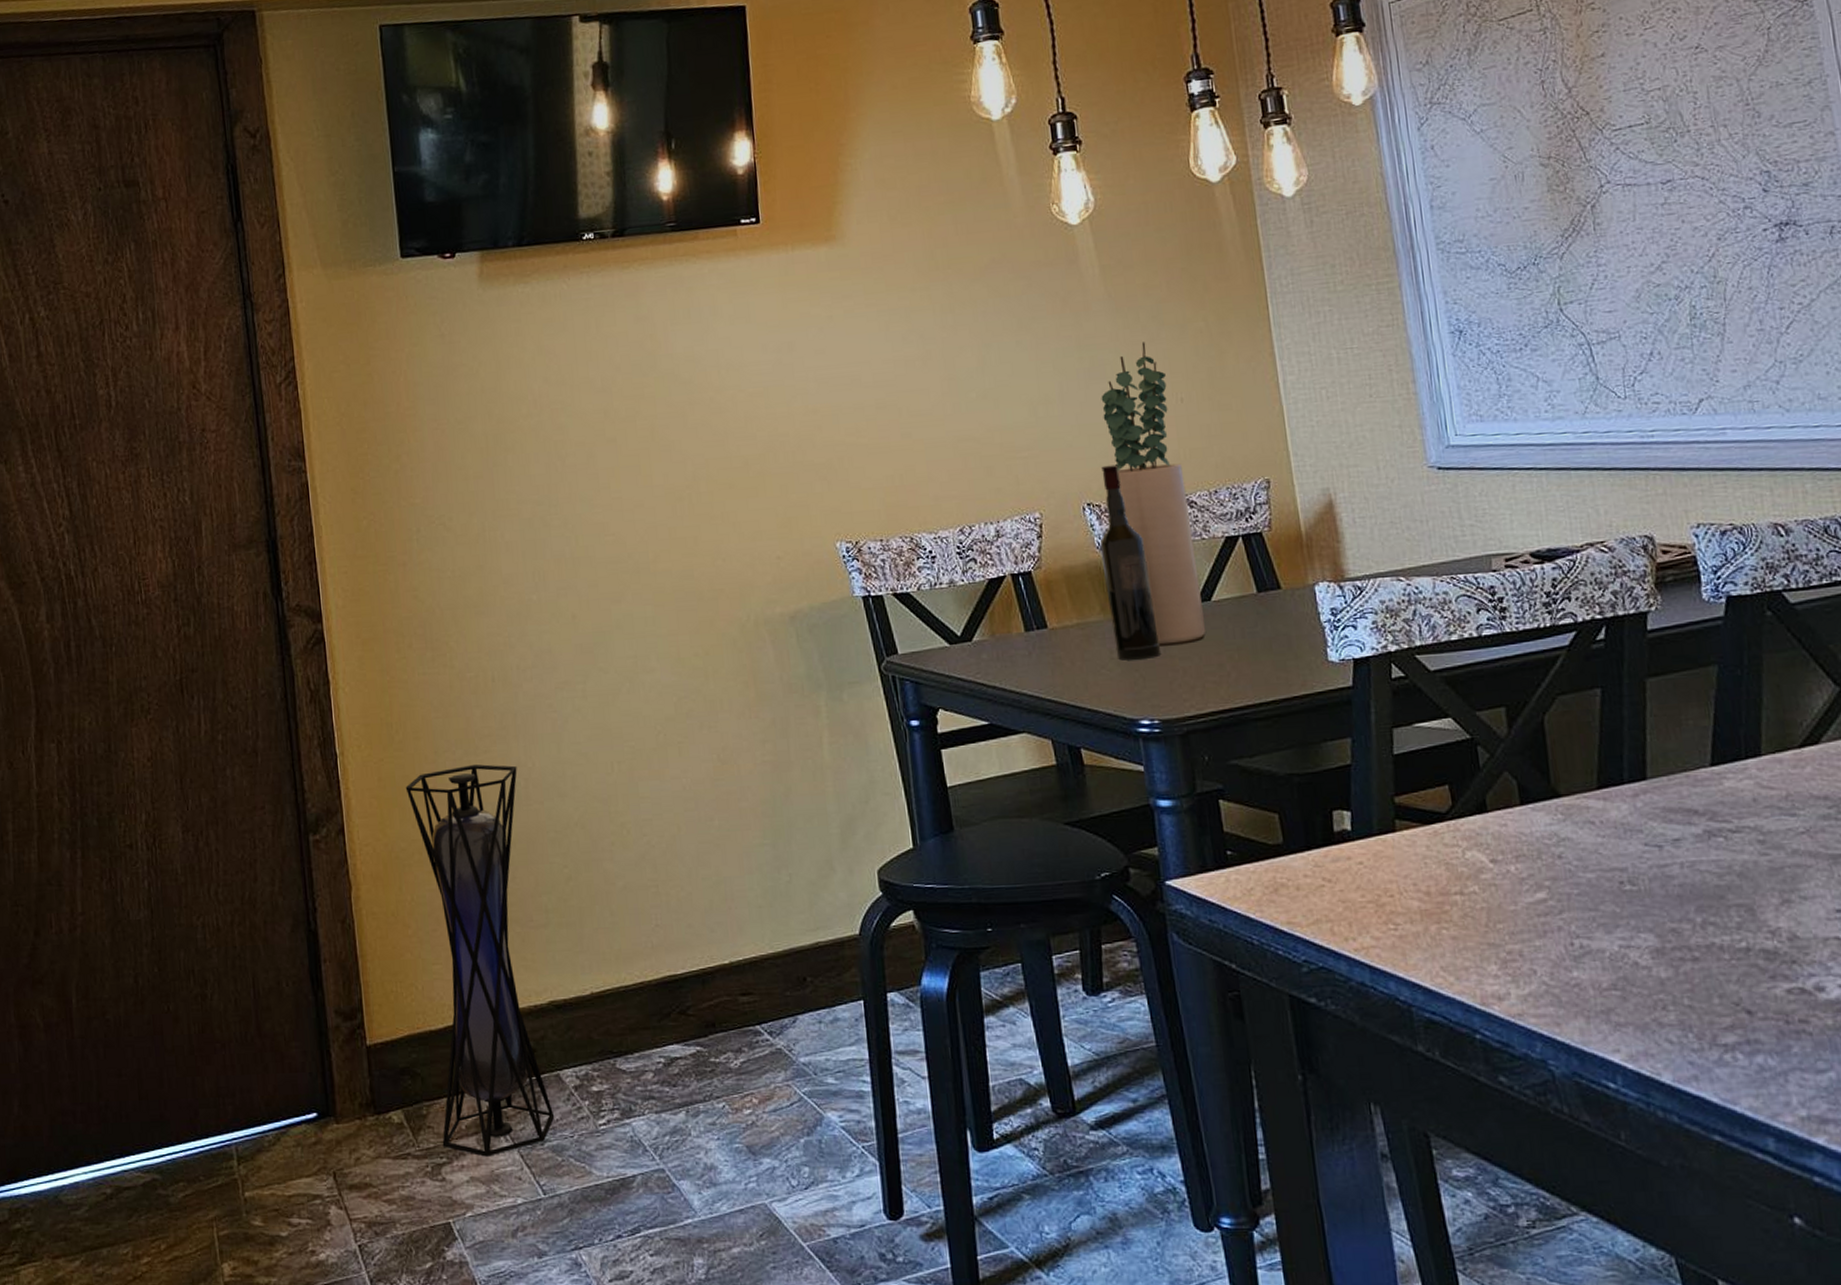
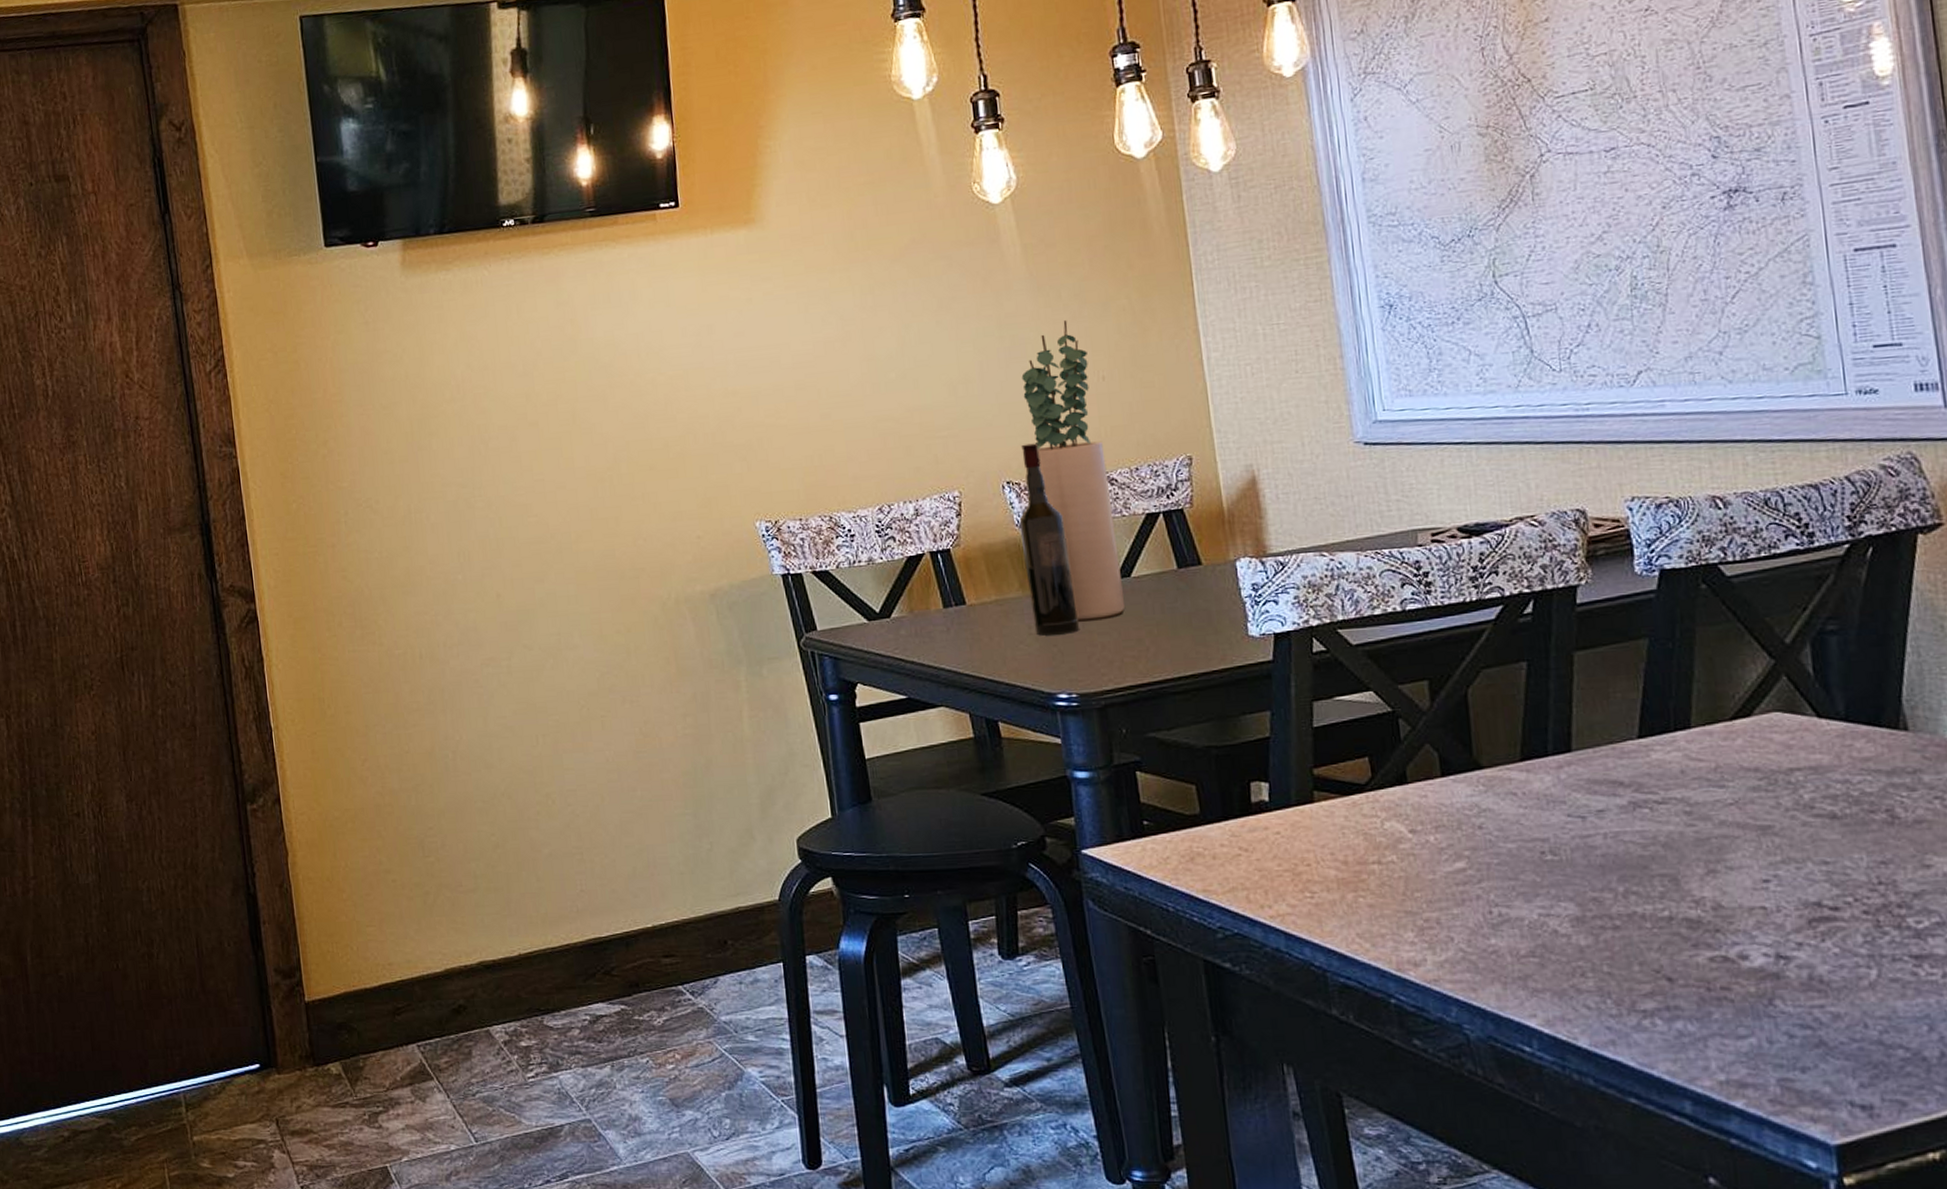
lantern: present [405,764,555,1157] -> none [338,737,485,1106]

